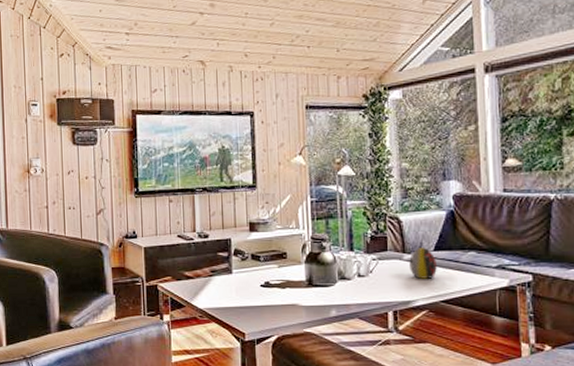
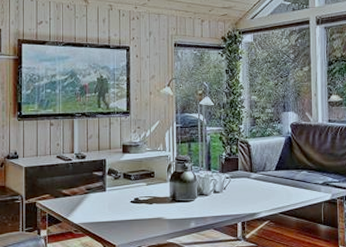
decorative egg: present [409,246,437,279] -> none [255,167,277,194]

